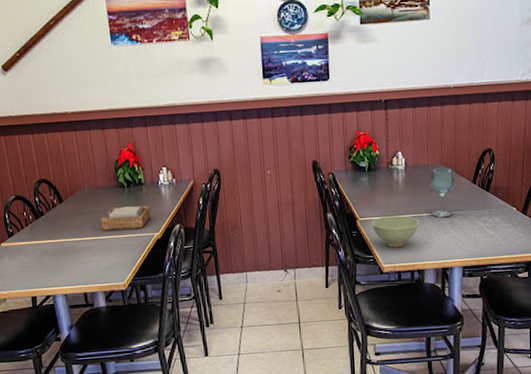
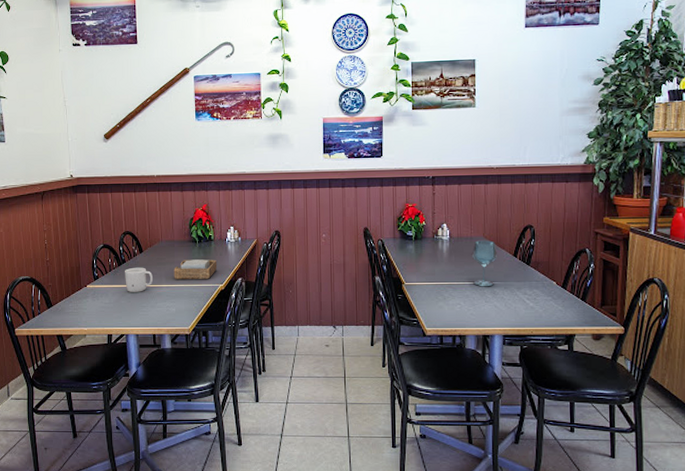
mug: none [44,219,79,248] -> present [125,267,154,292]
bowl: present [371,215,420,248] -> none [416,282,462,313]

